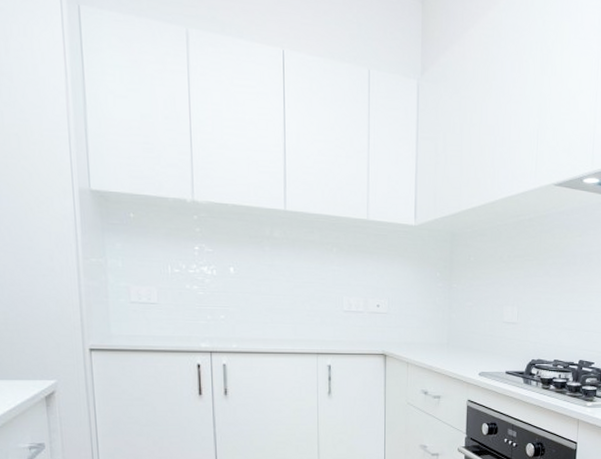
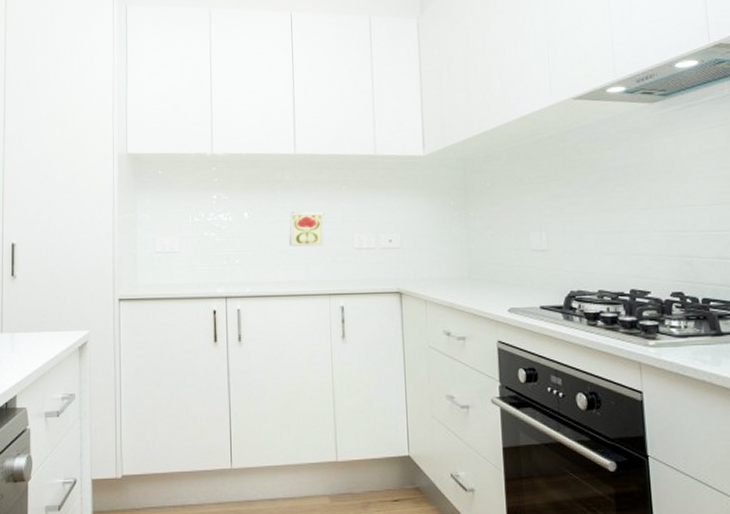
decorative tile: none [278,270,315,307] -> present [289,211,325,247]

